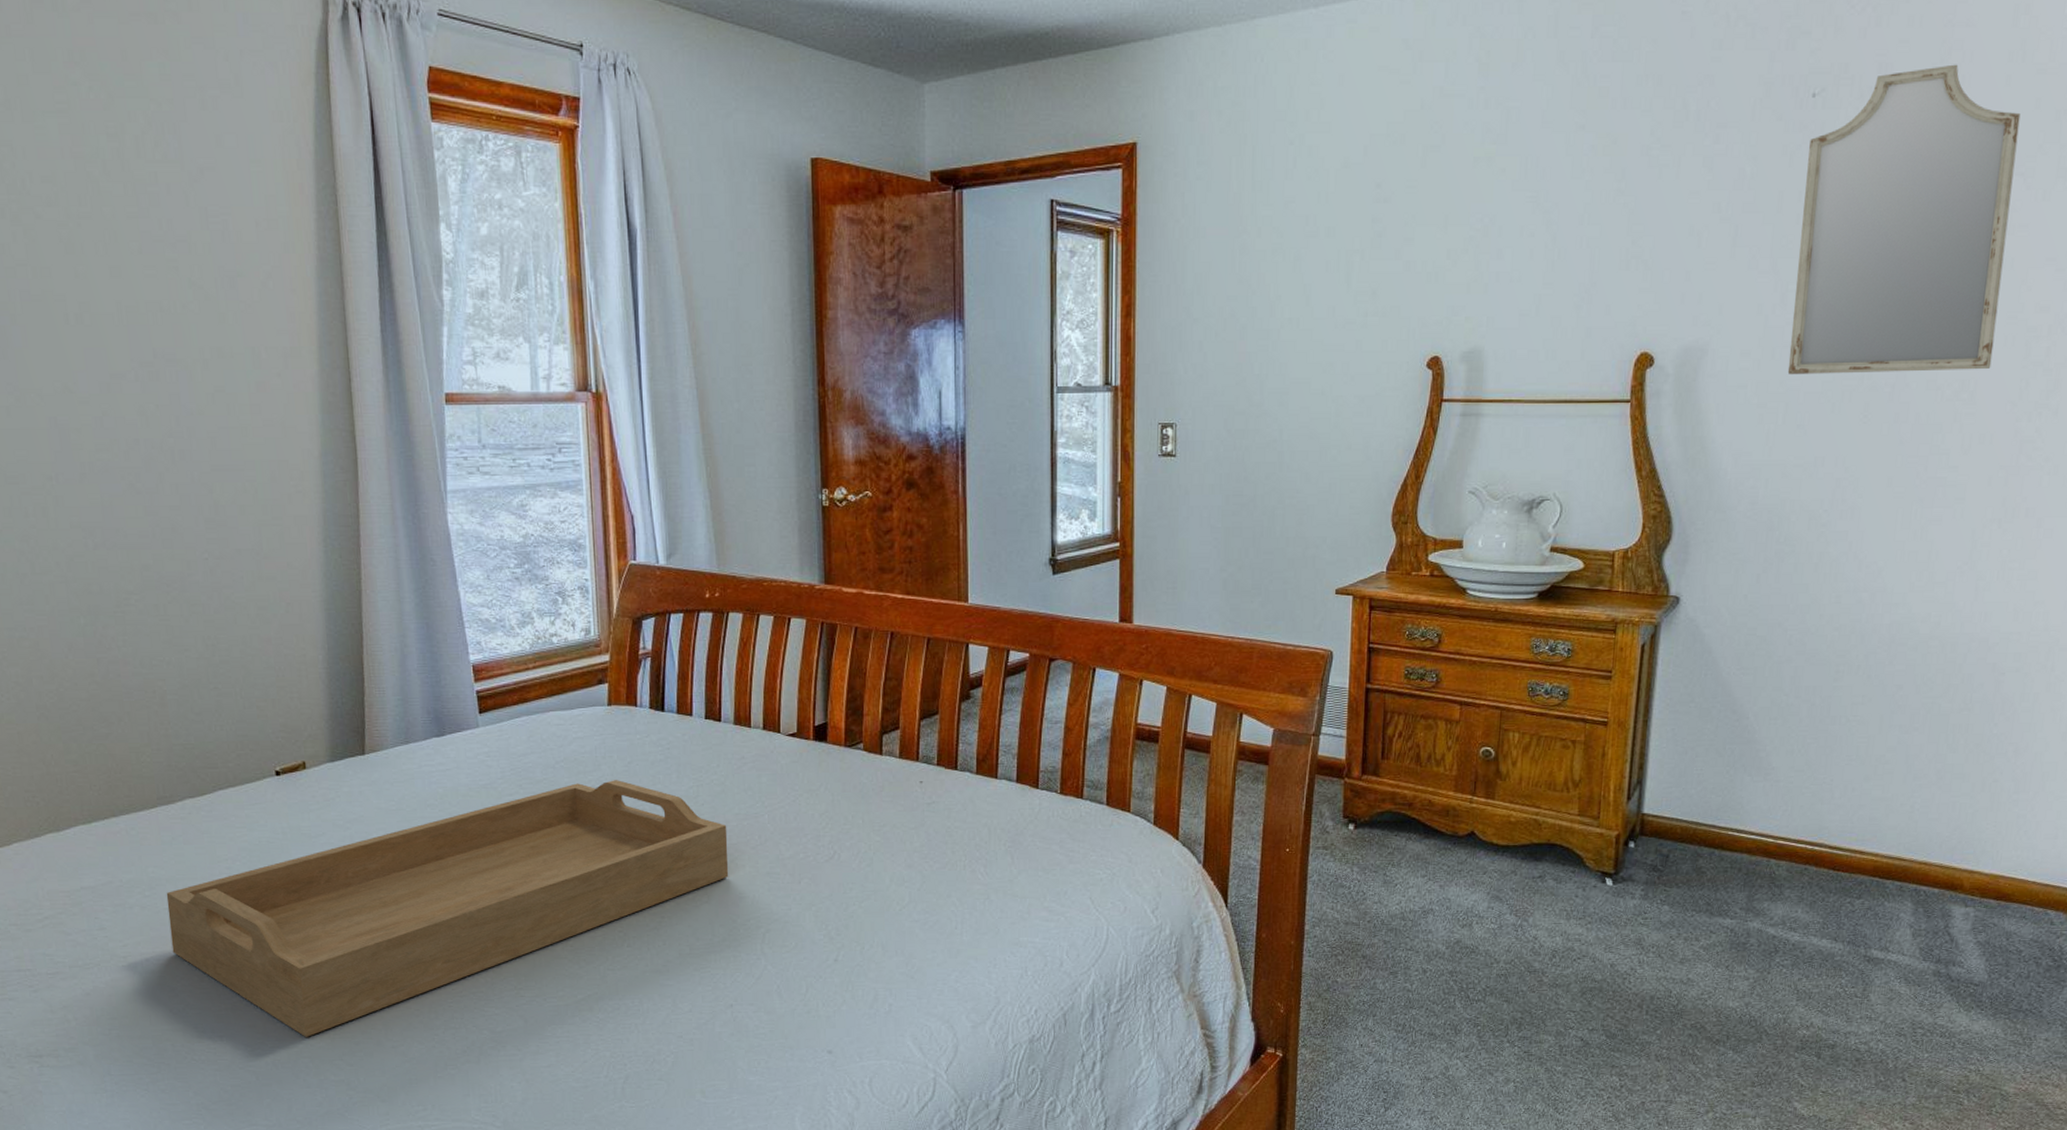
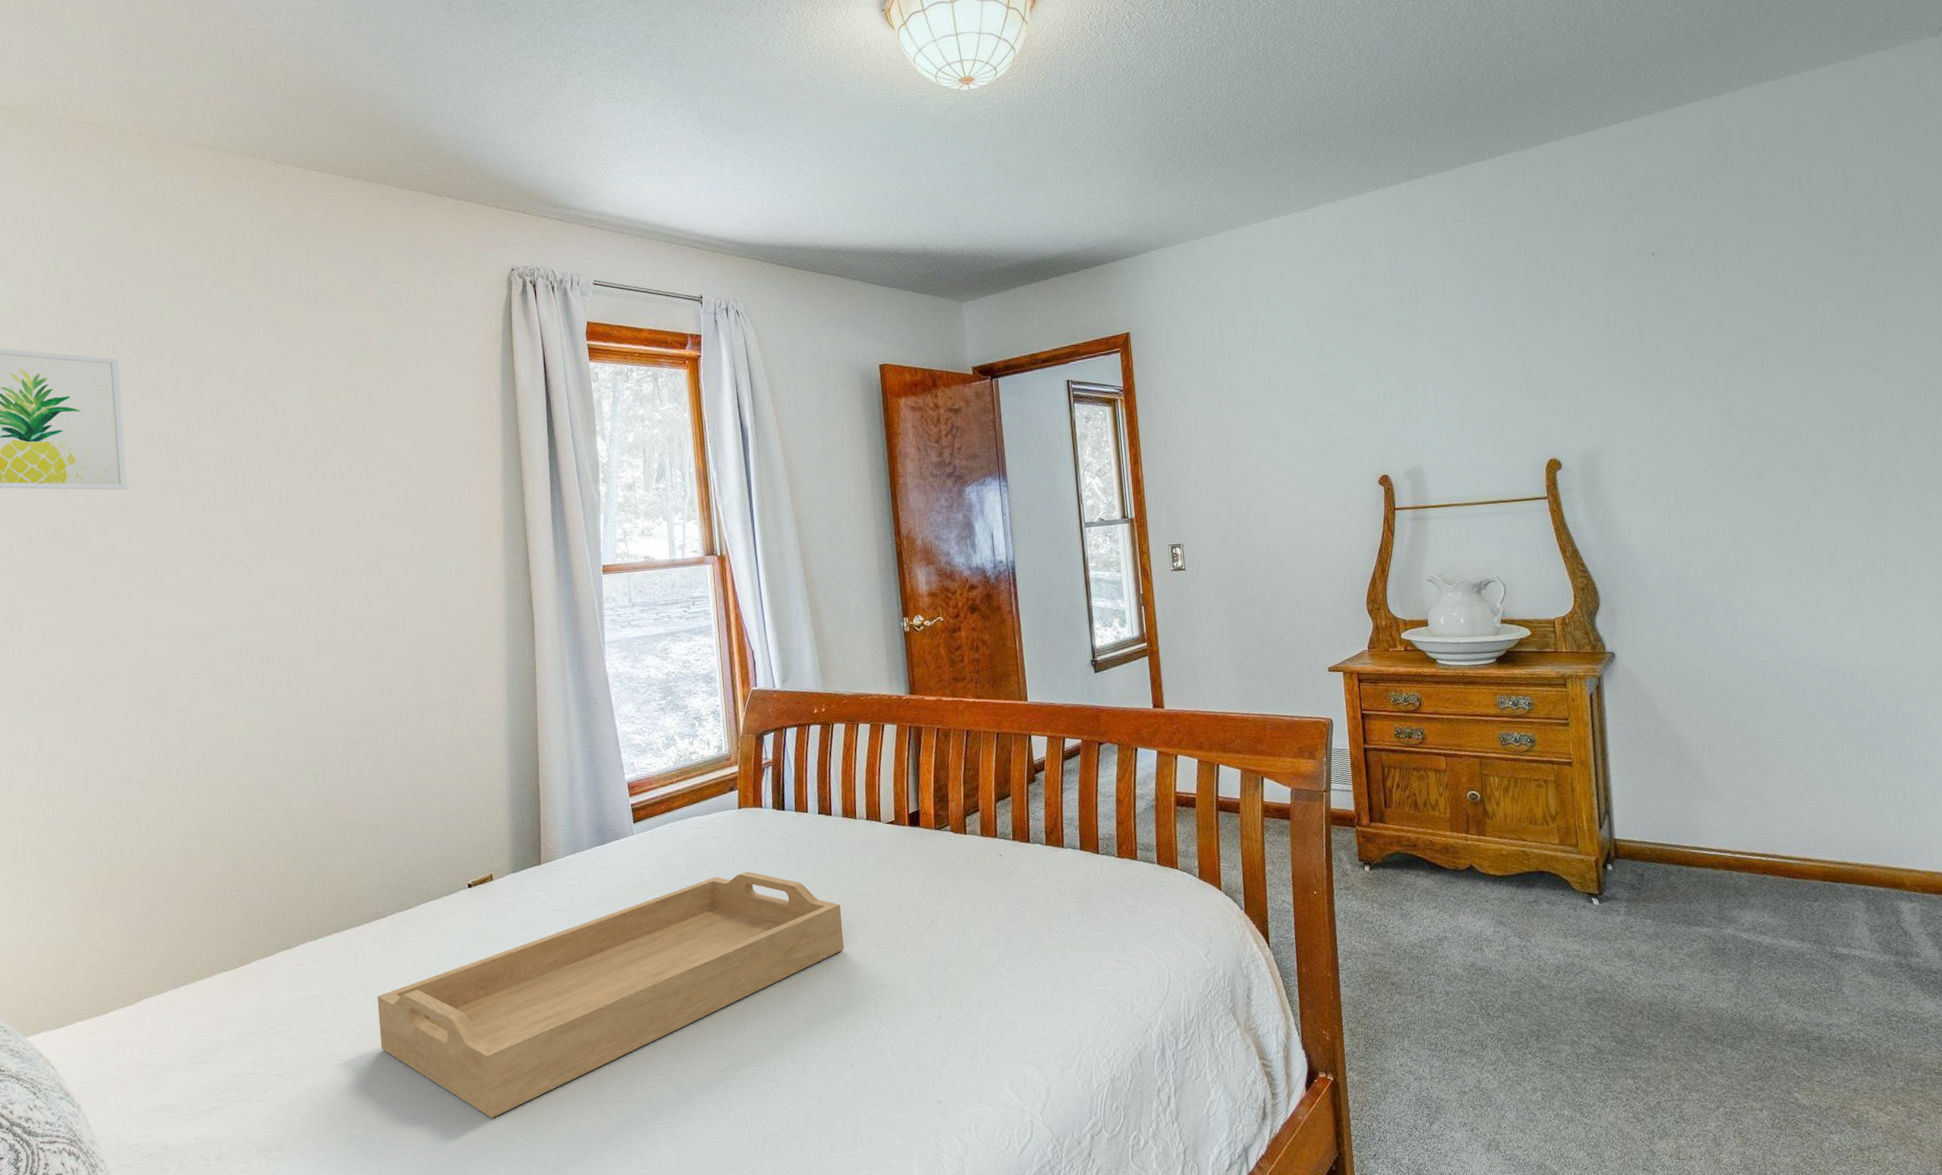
home mirror: present [1787,64,2021,375] -> none [1656,222,1837,467]

